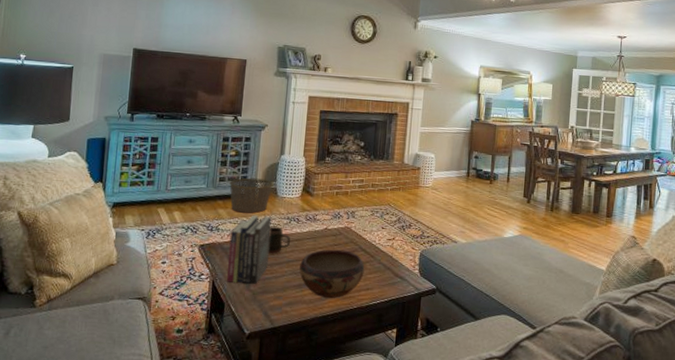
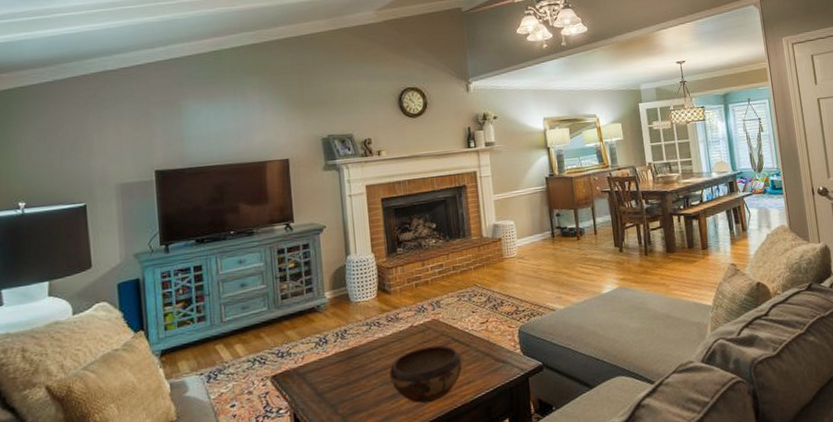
books: present [227,215,272,284] -> none [304,326,354,411]
basket: present [229,177,274,214] -> none [292,286,344,330]
mug: present [268,226,290,253] -> none [348,335,374,368]

